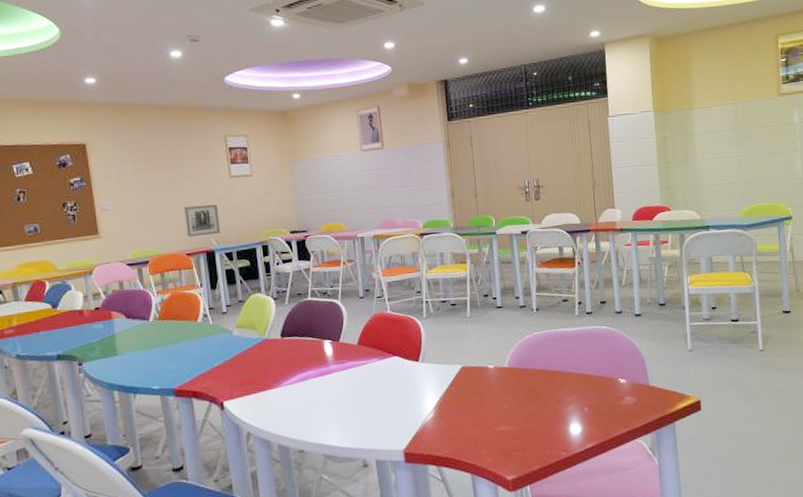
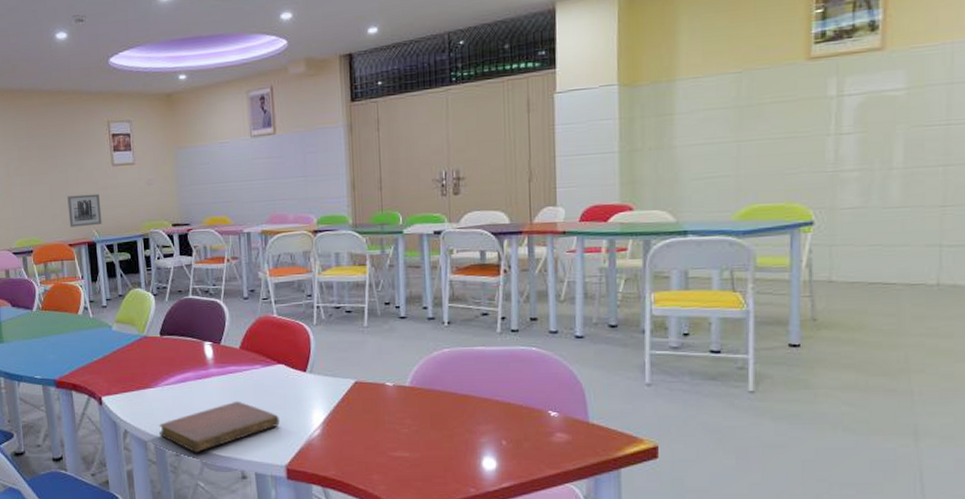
notebook: none [282,393,397,448] -> present [159,401,280,453]

